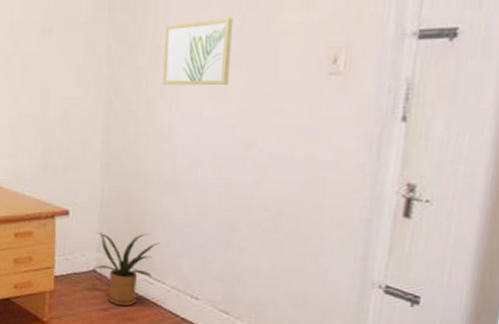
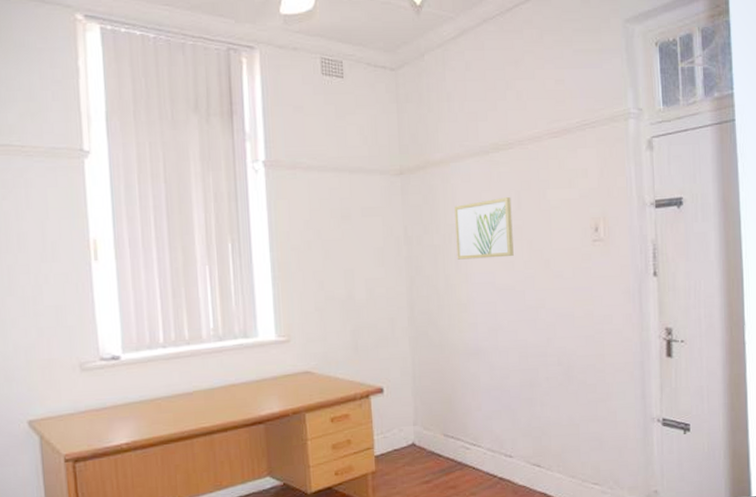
house plant: present [94,231,160,307] -> none [411,400,472,476]

